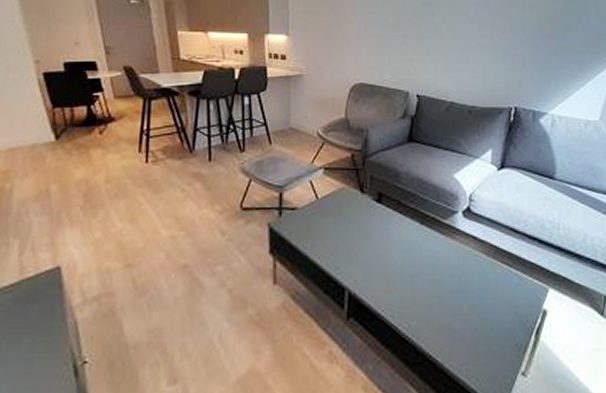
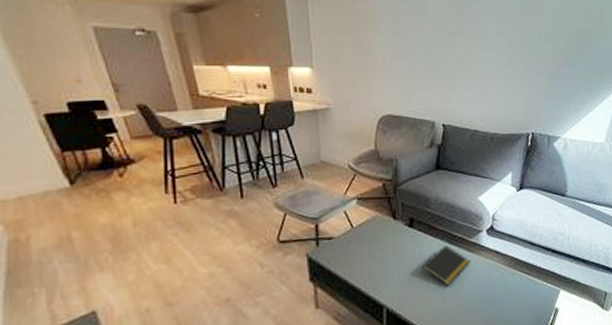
notepad: none [388,225,444,272] -> present [421,245,471,286]

